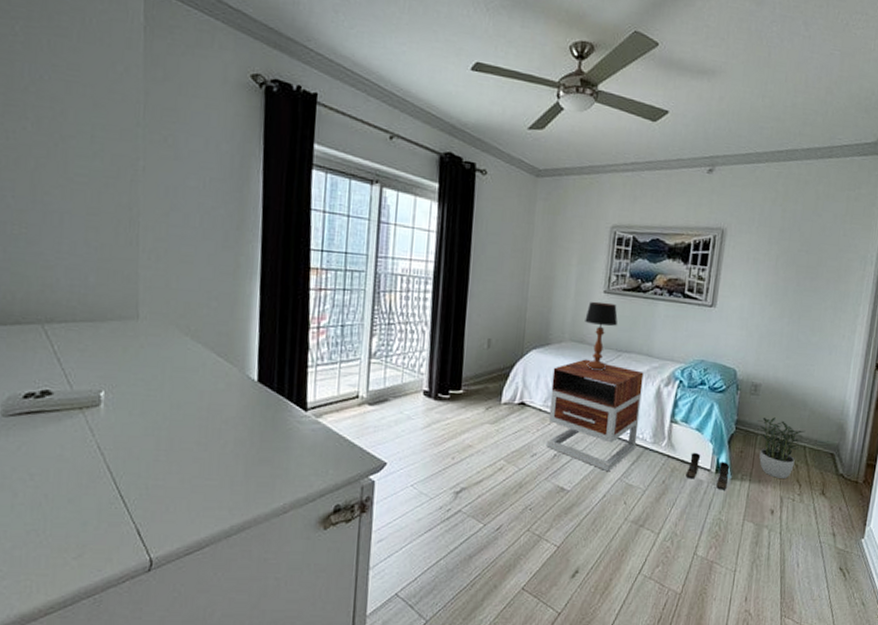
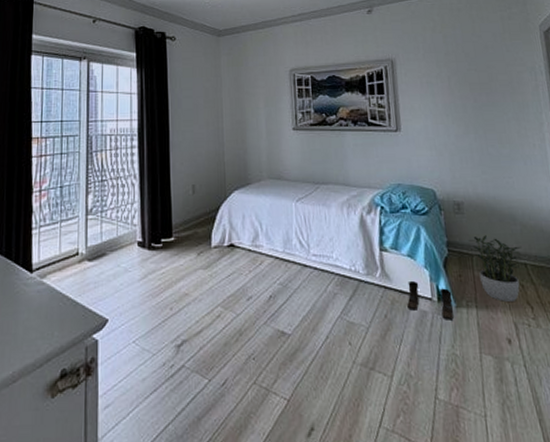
nightstand: present [546,359,644,472] -> none [256,195,351,310]
table lamp: present [585,301,618,371] -> none [279,138,310,205]

